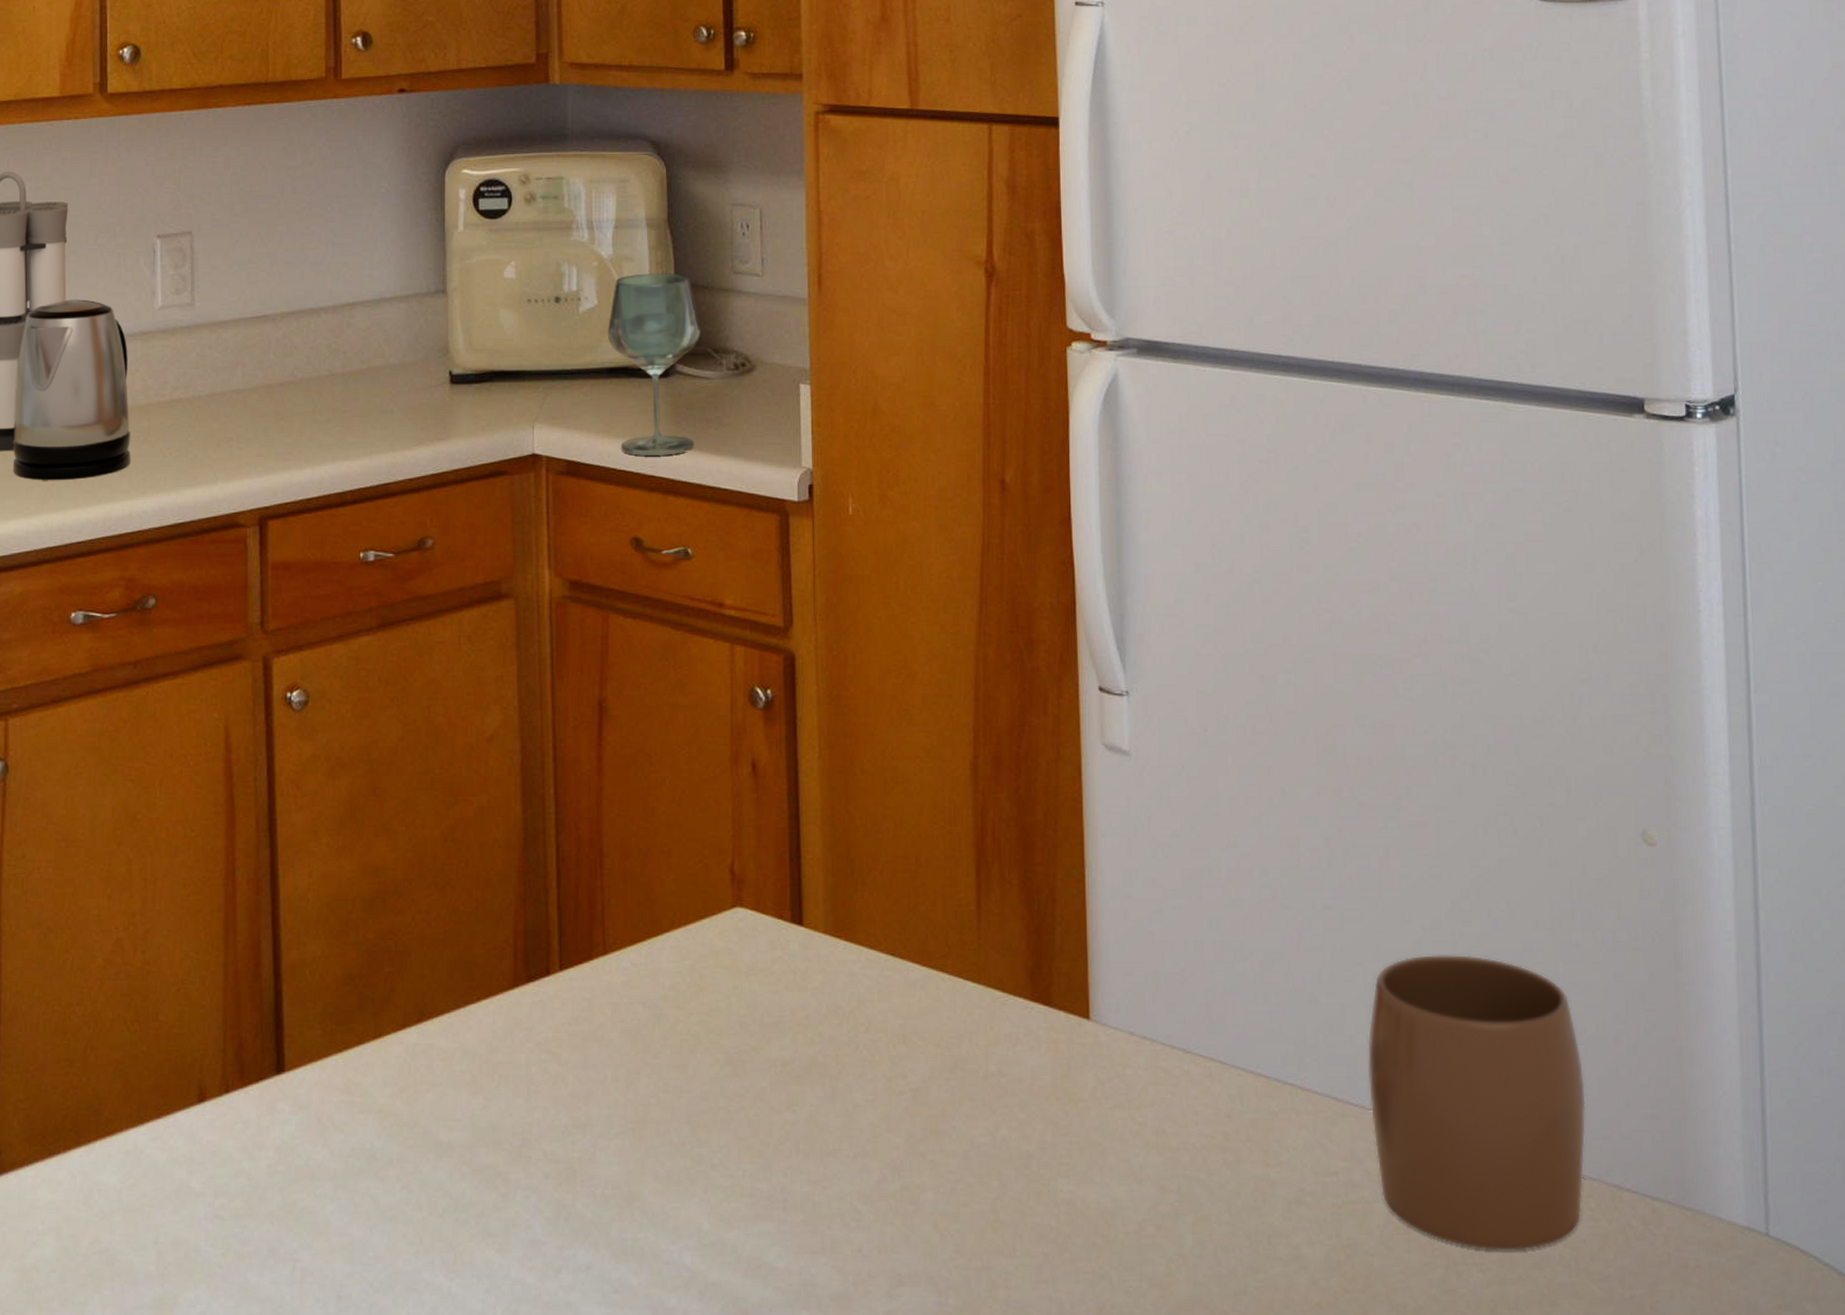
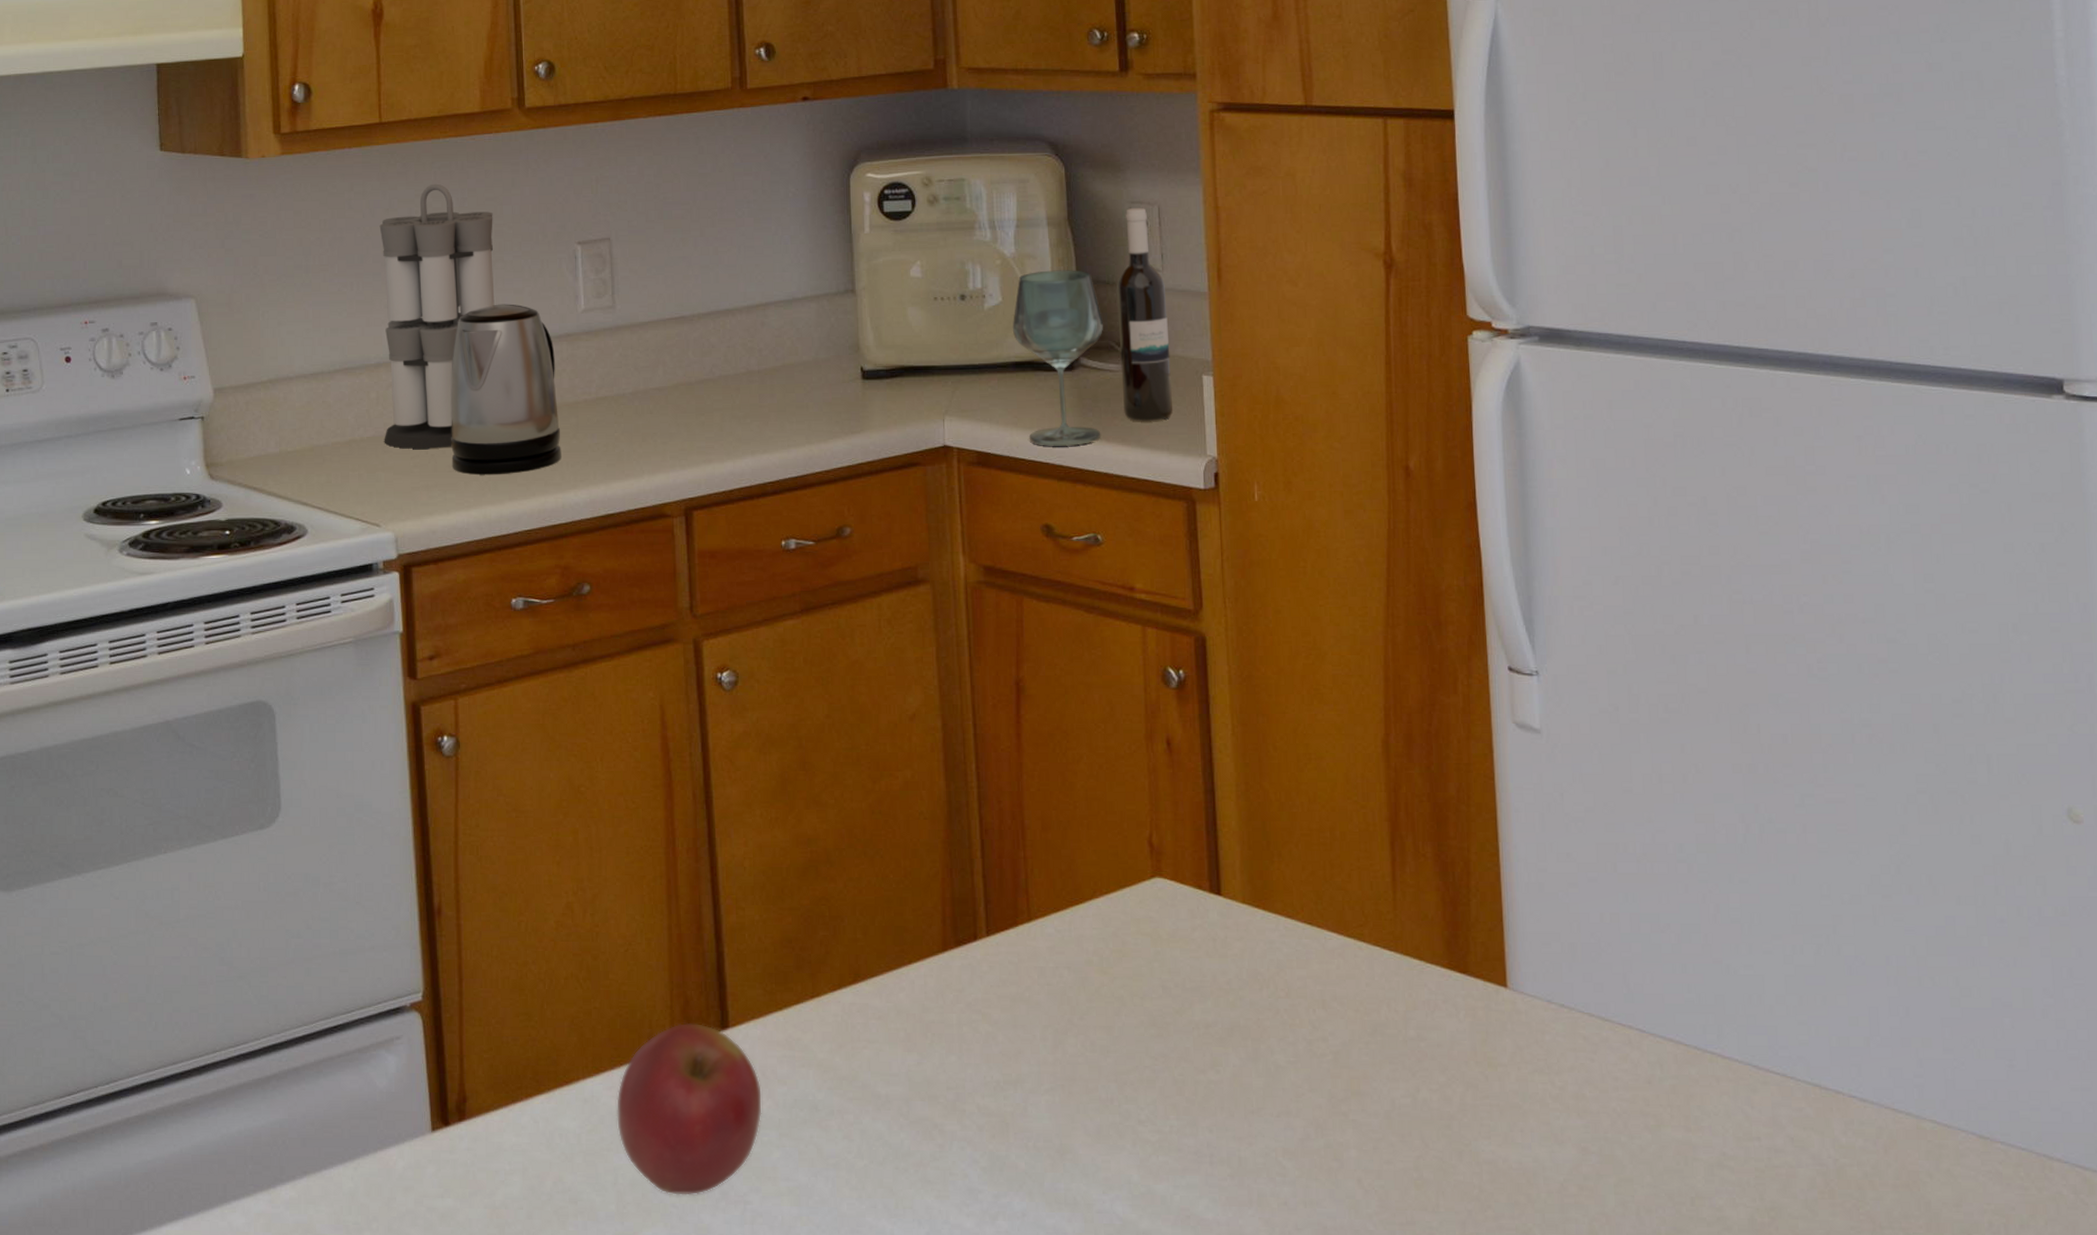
apple: none [161,1068,317,1253] -> present [616,1023,762,1194]
wine bottle: none [715,210,768,431] -> present [1117,207,1172,421]
mug: present [1367,955,1586,1250] -> none [1788,929,2014,1216]

